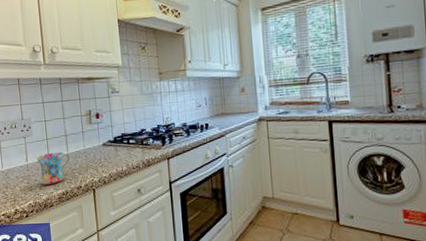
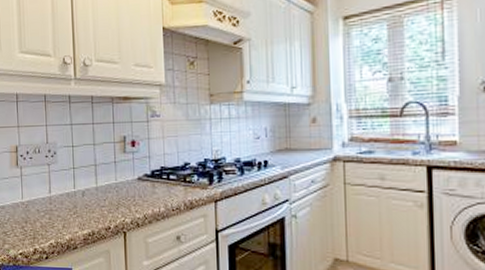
mug: present [36,152,70,185] -> none [60,184,99,222]

